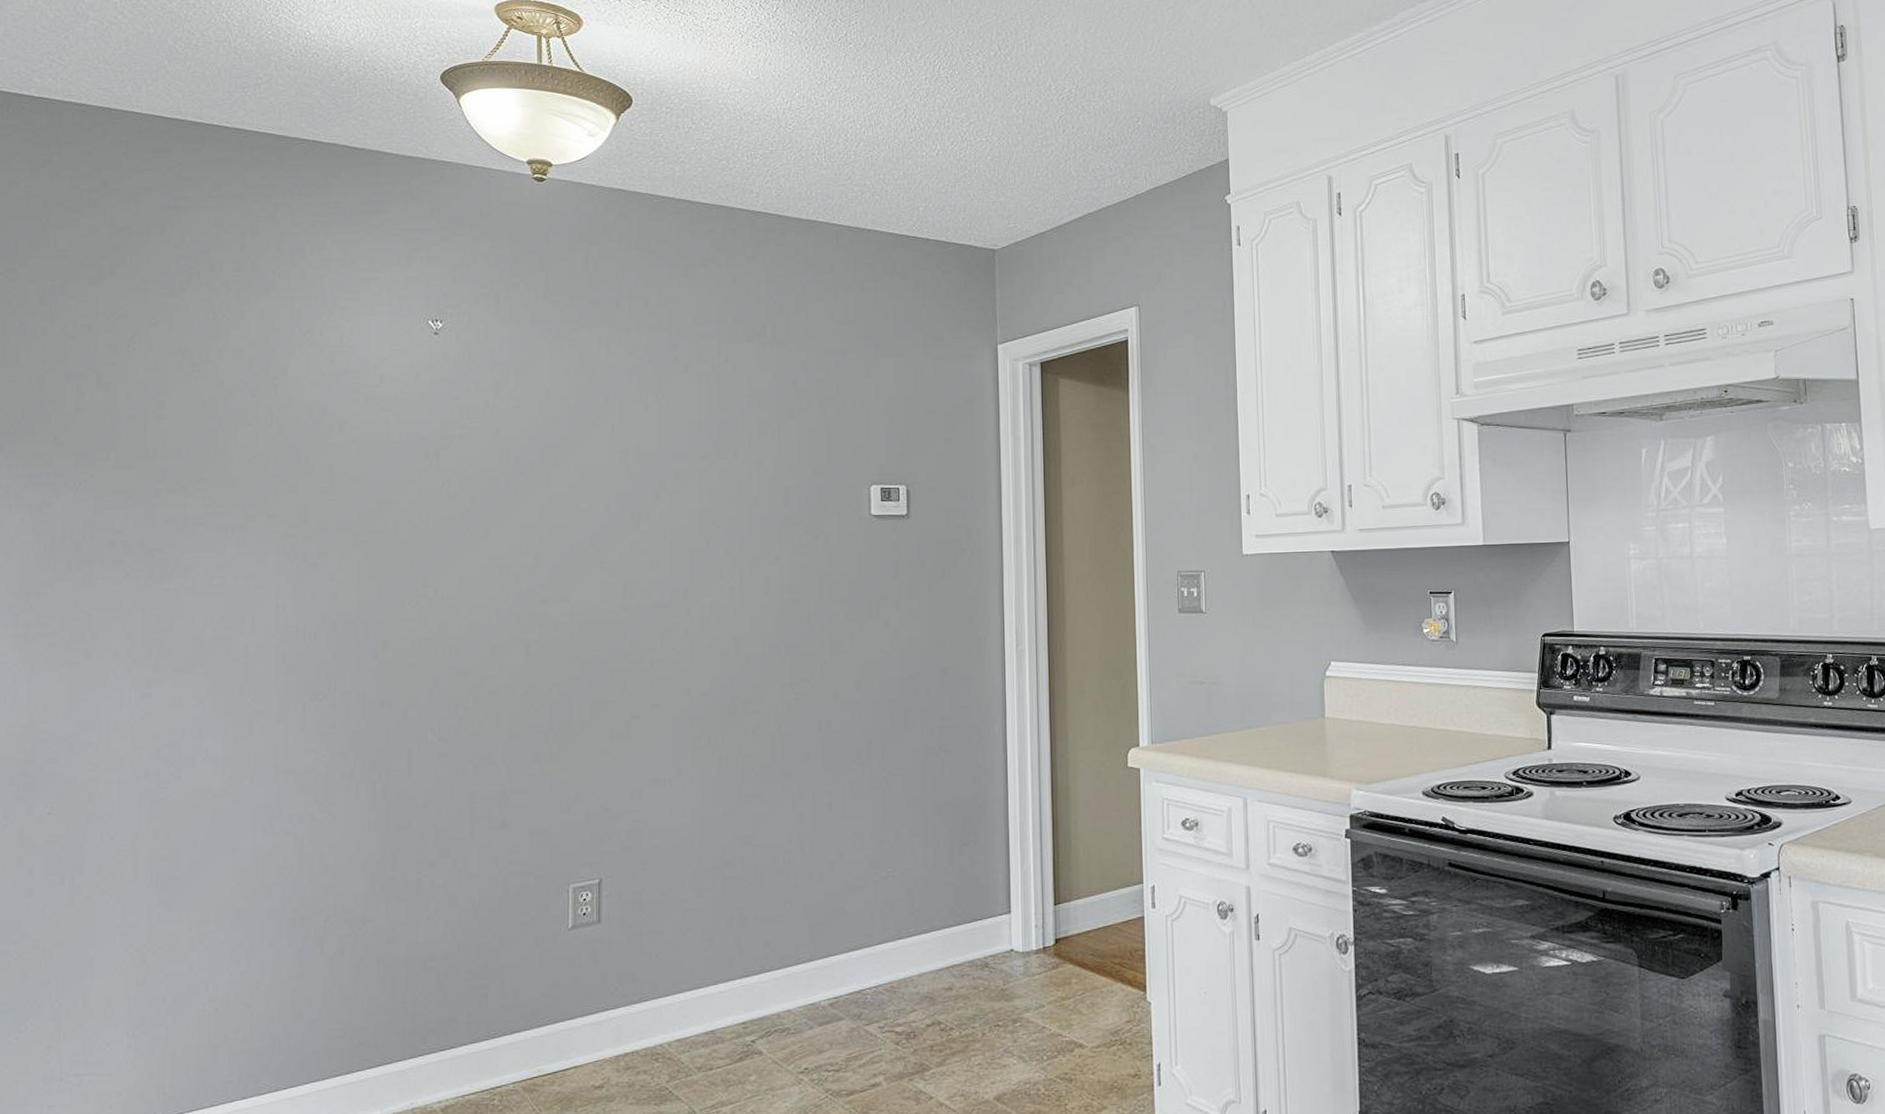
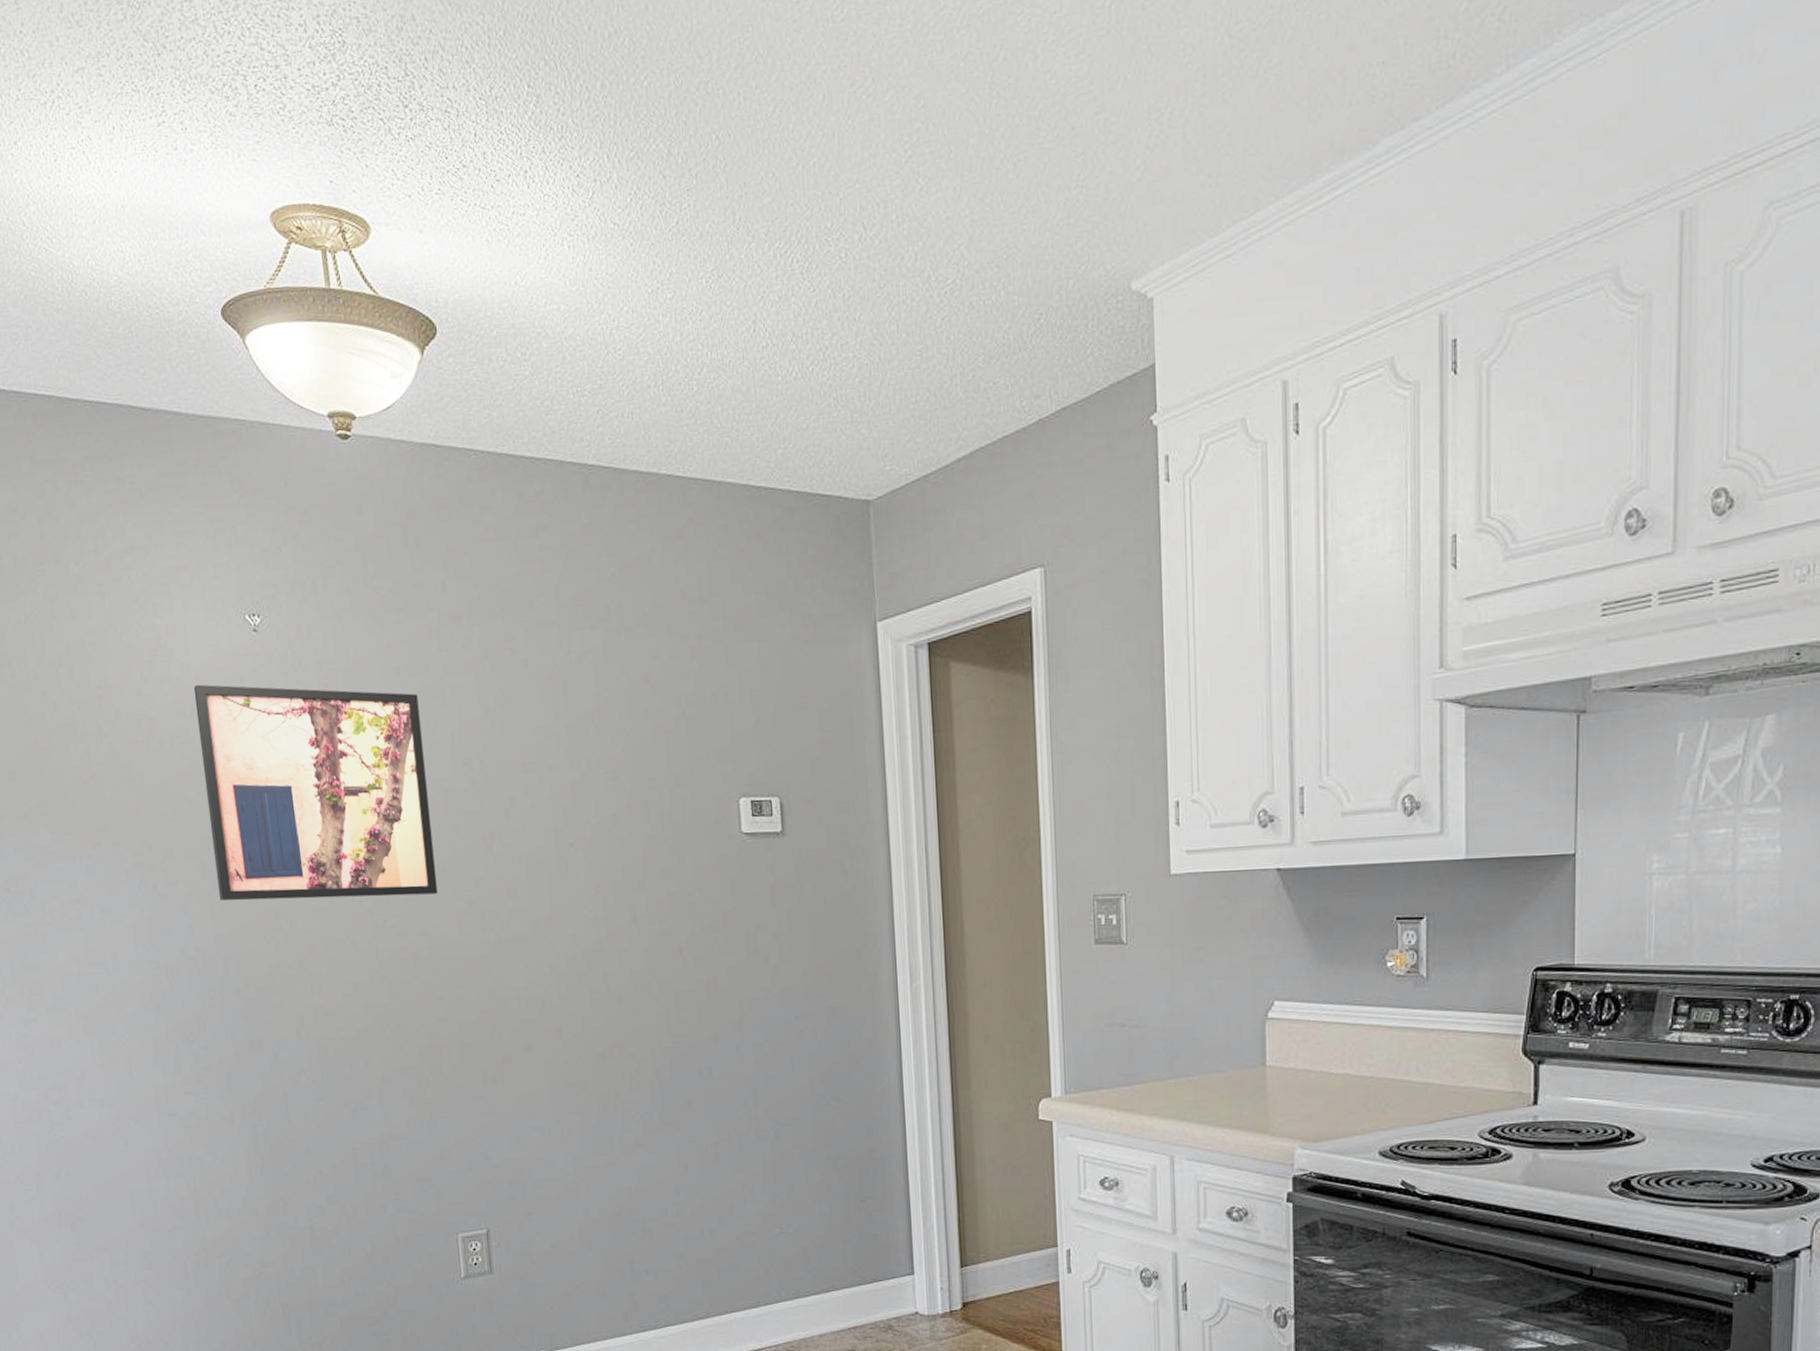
wall art: none [368,377,583,570] -> present [193,684,438,901]

